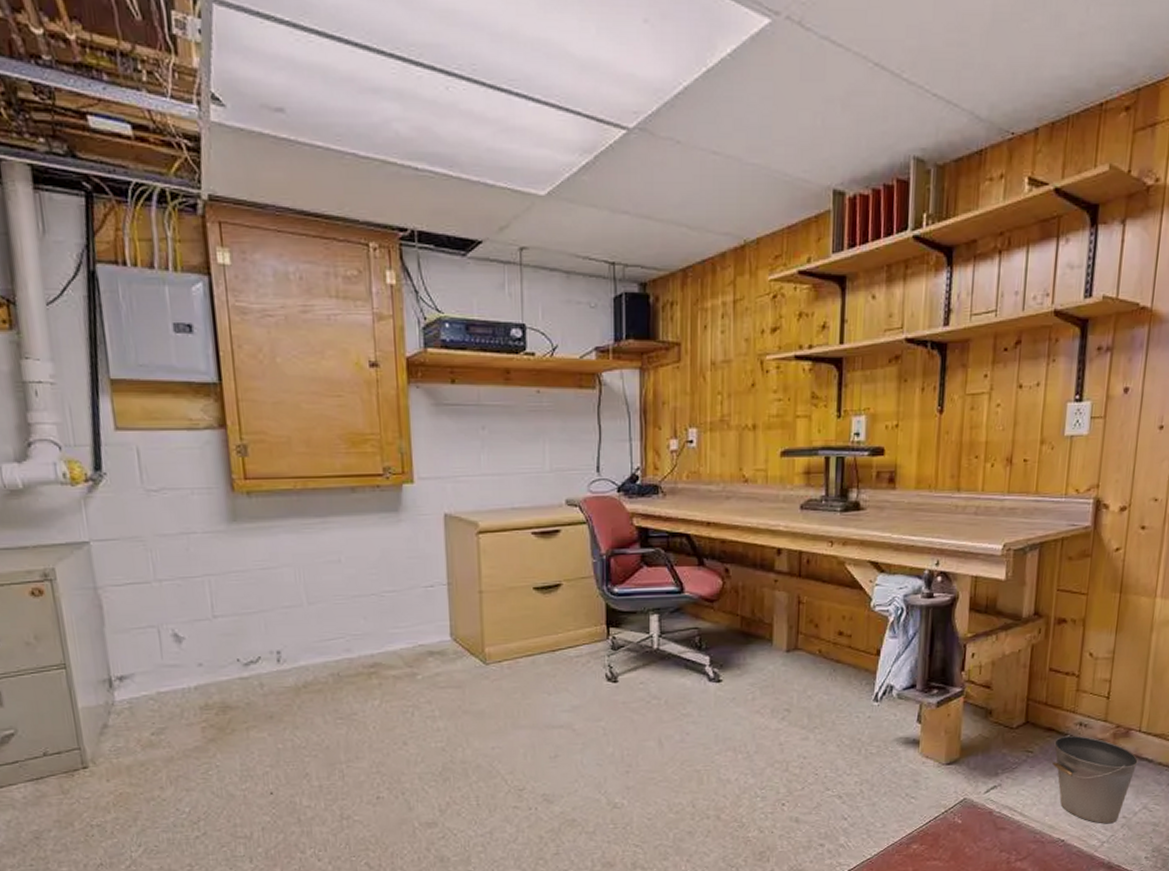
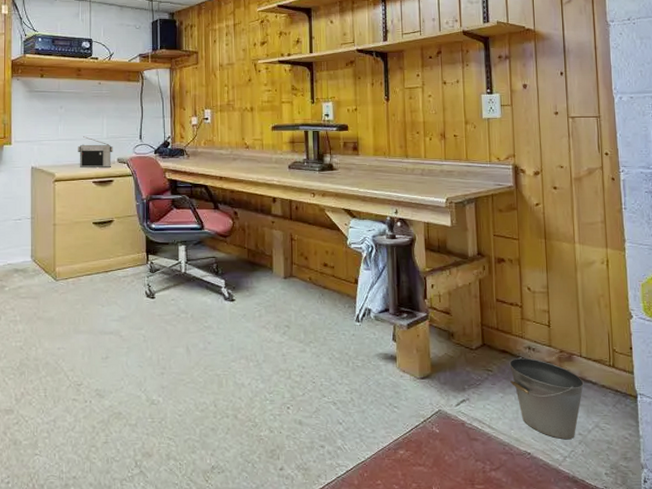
radio: none [509,469,560,513] -> present [78,136,113,168]

